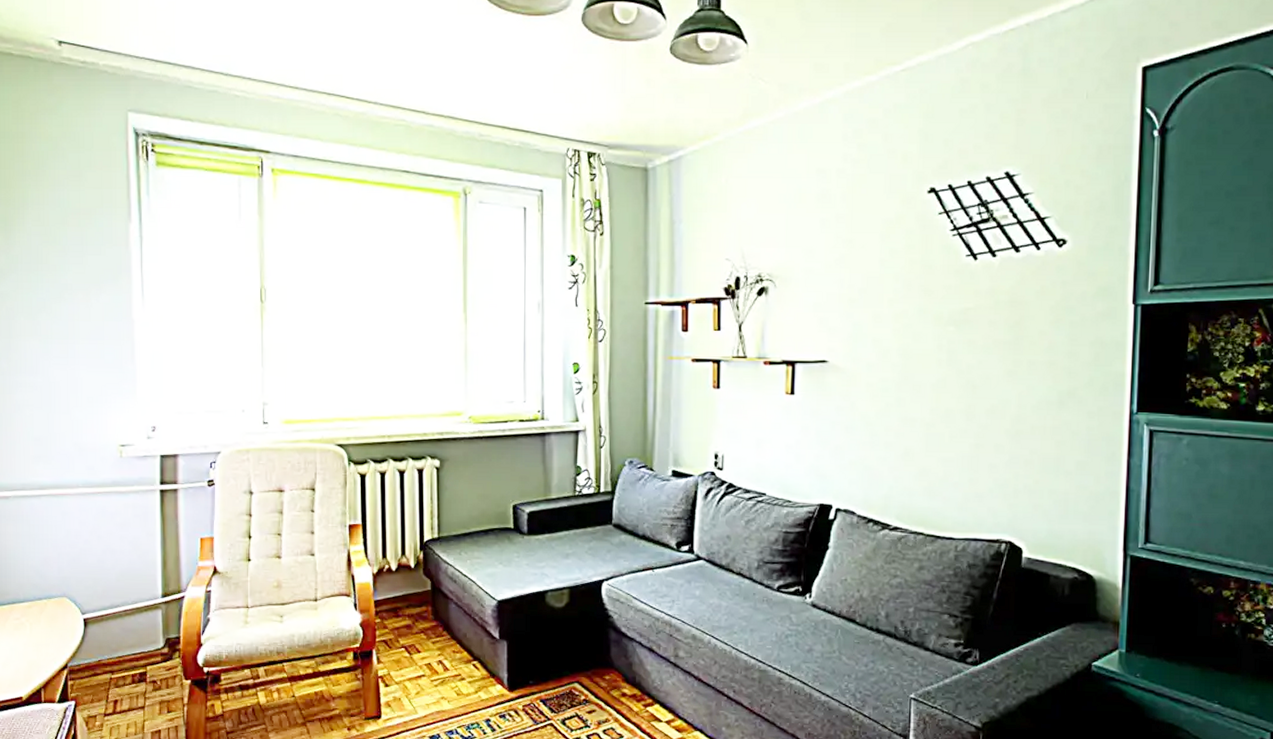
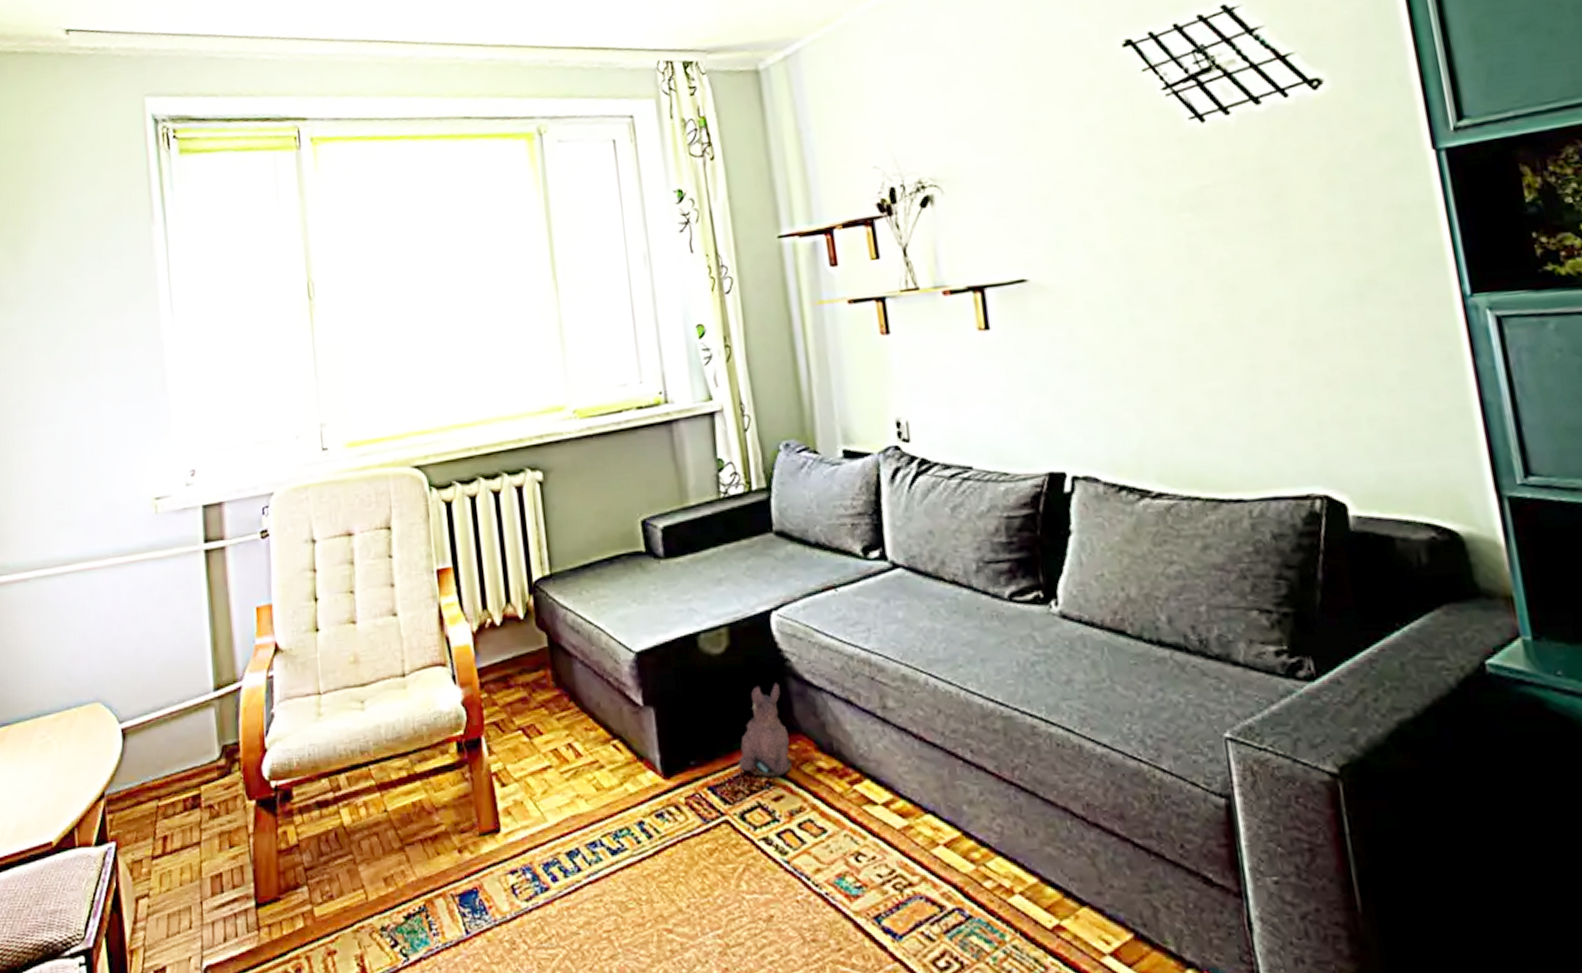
plush toy: none [565,632,604,697] -> present [738,683,792,778]

